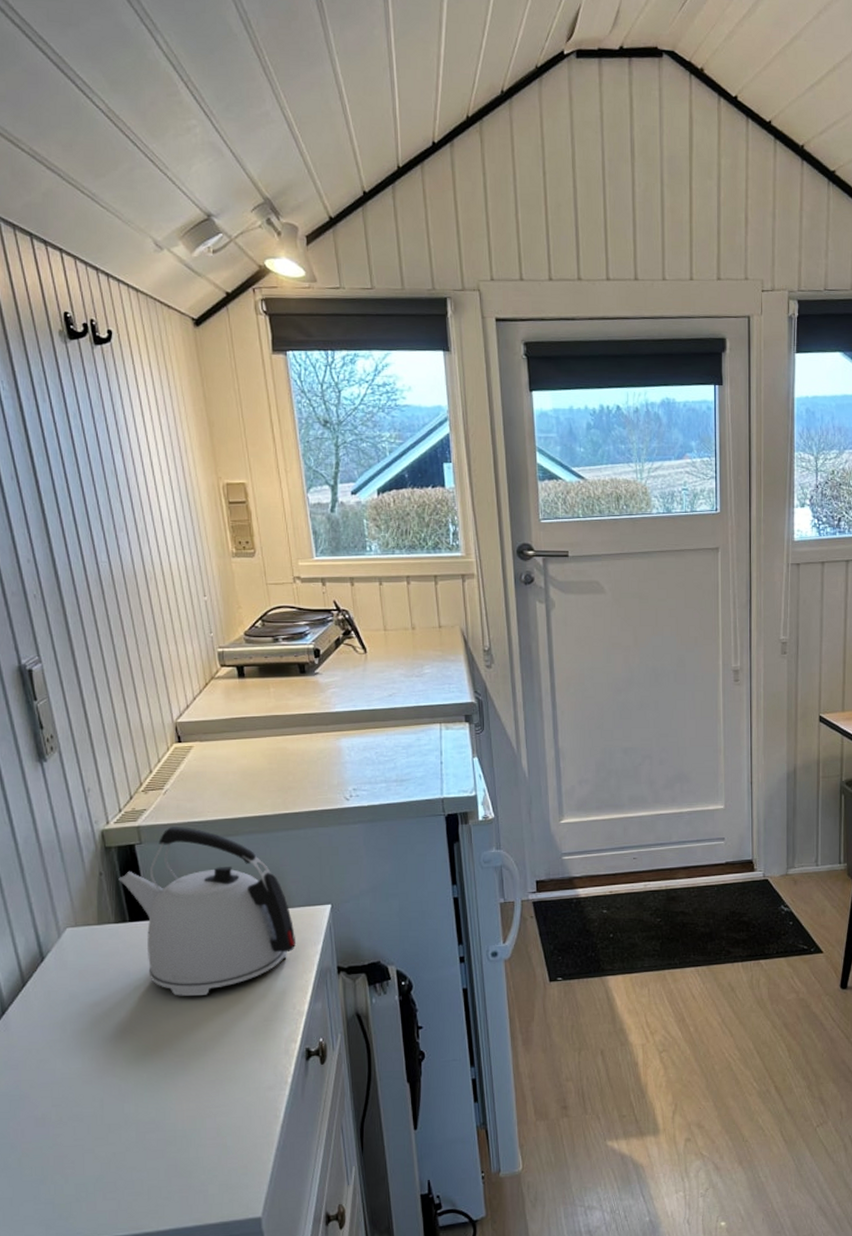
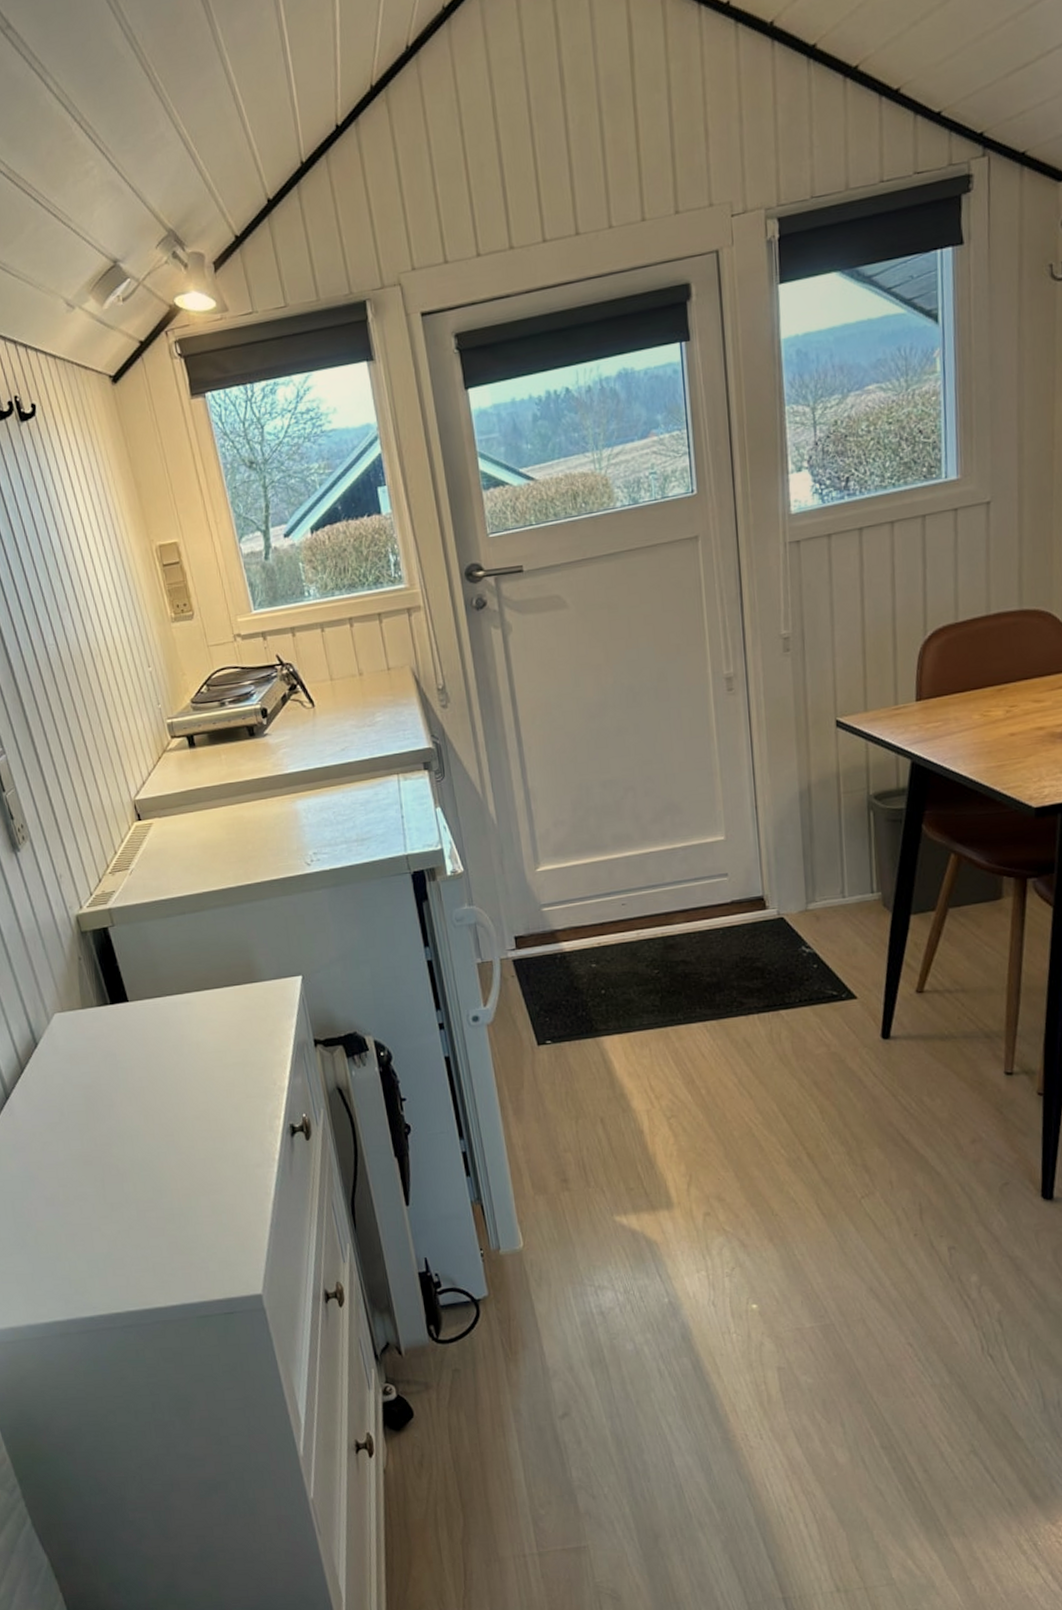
kettle: present [118,827,295,996] -> none [96,906,270,1076]

